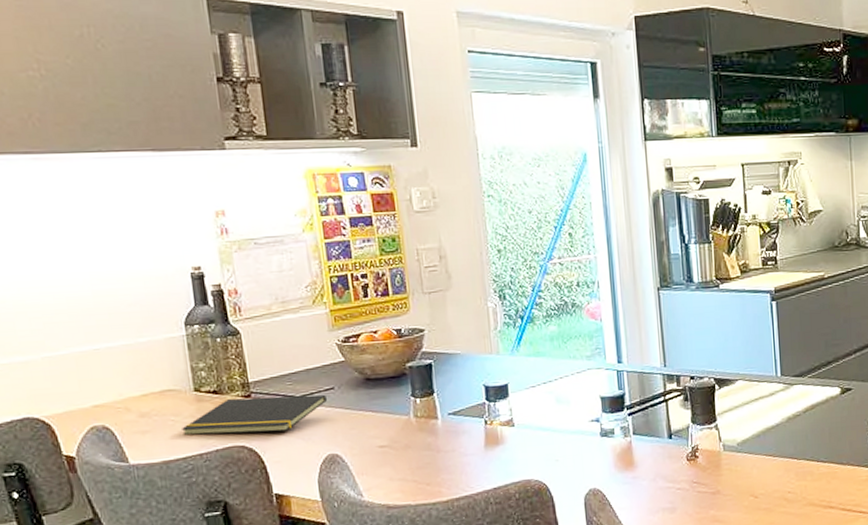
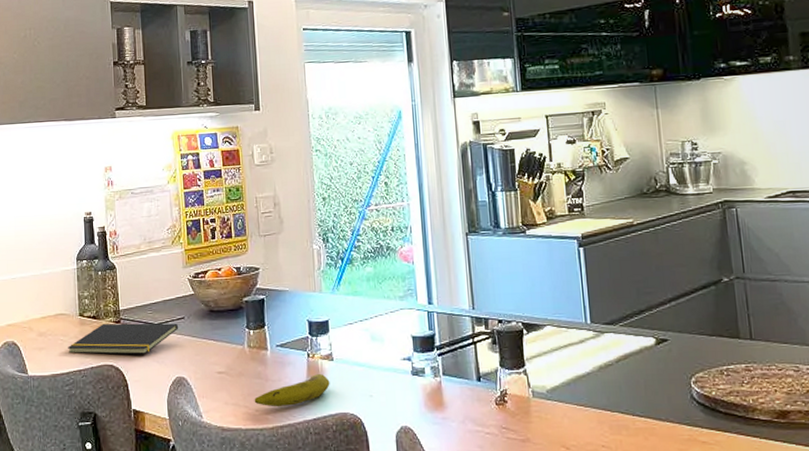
fruit: none [424,441,511,480] -> present [254,374,330,407]

